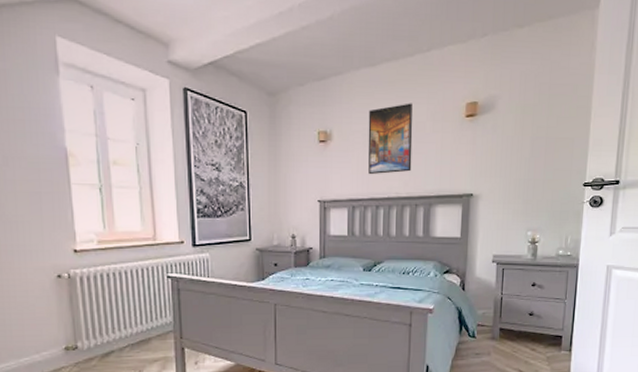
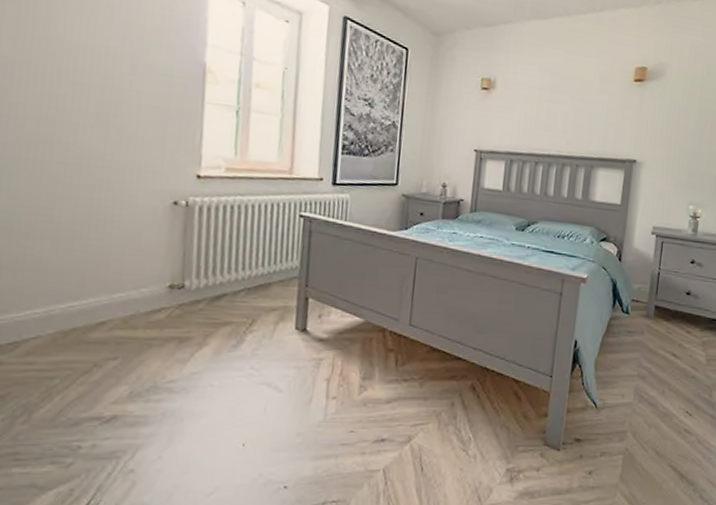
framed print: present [368,103,413,175] -> none [530,60,581,130]

